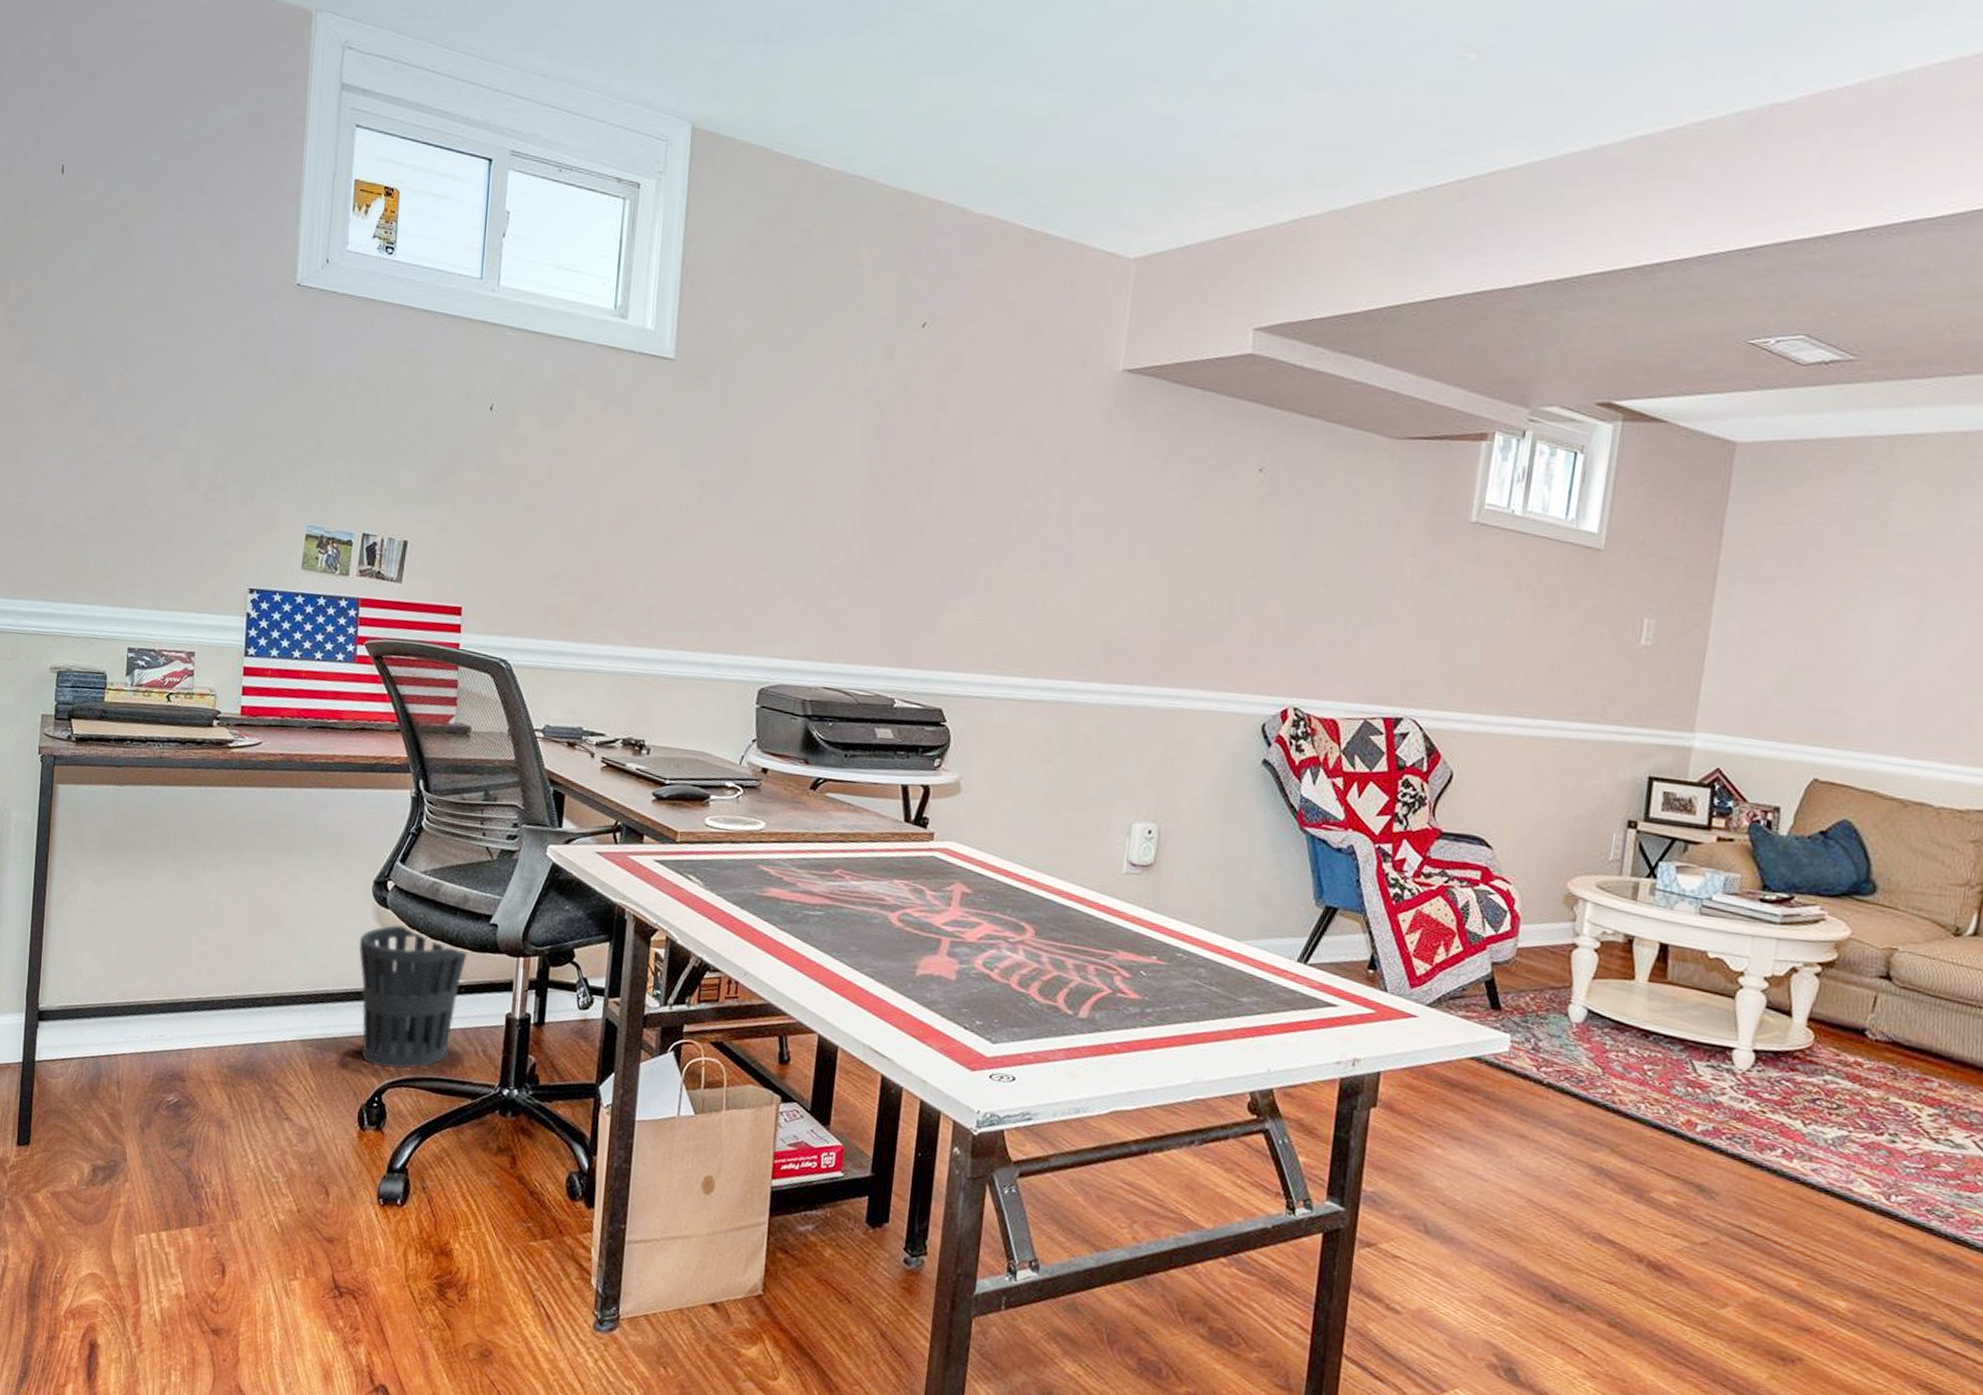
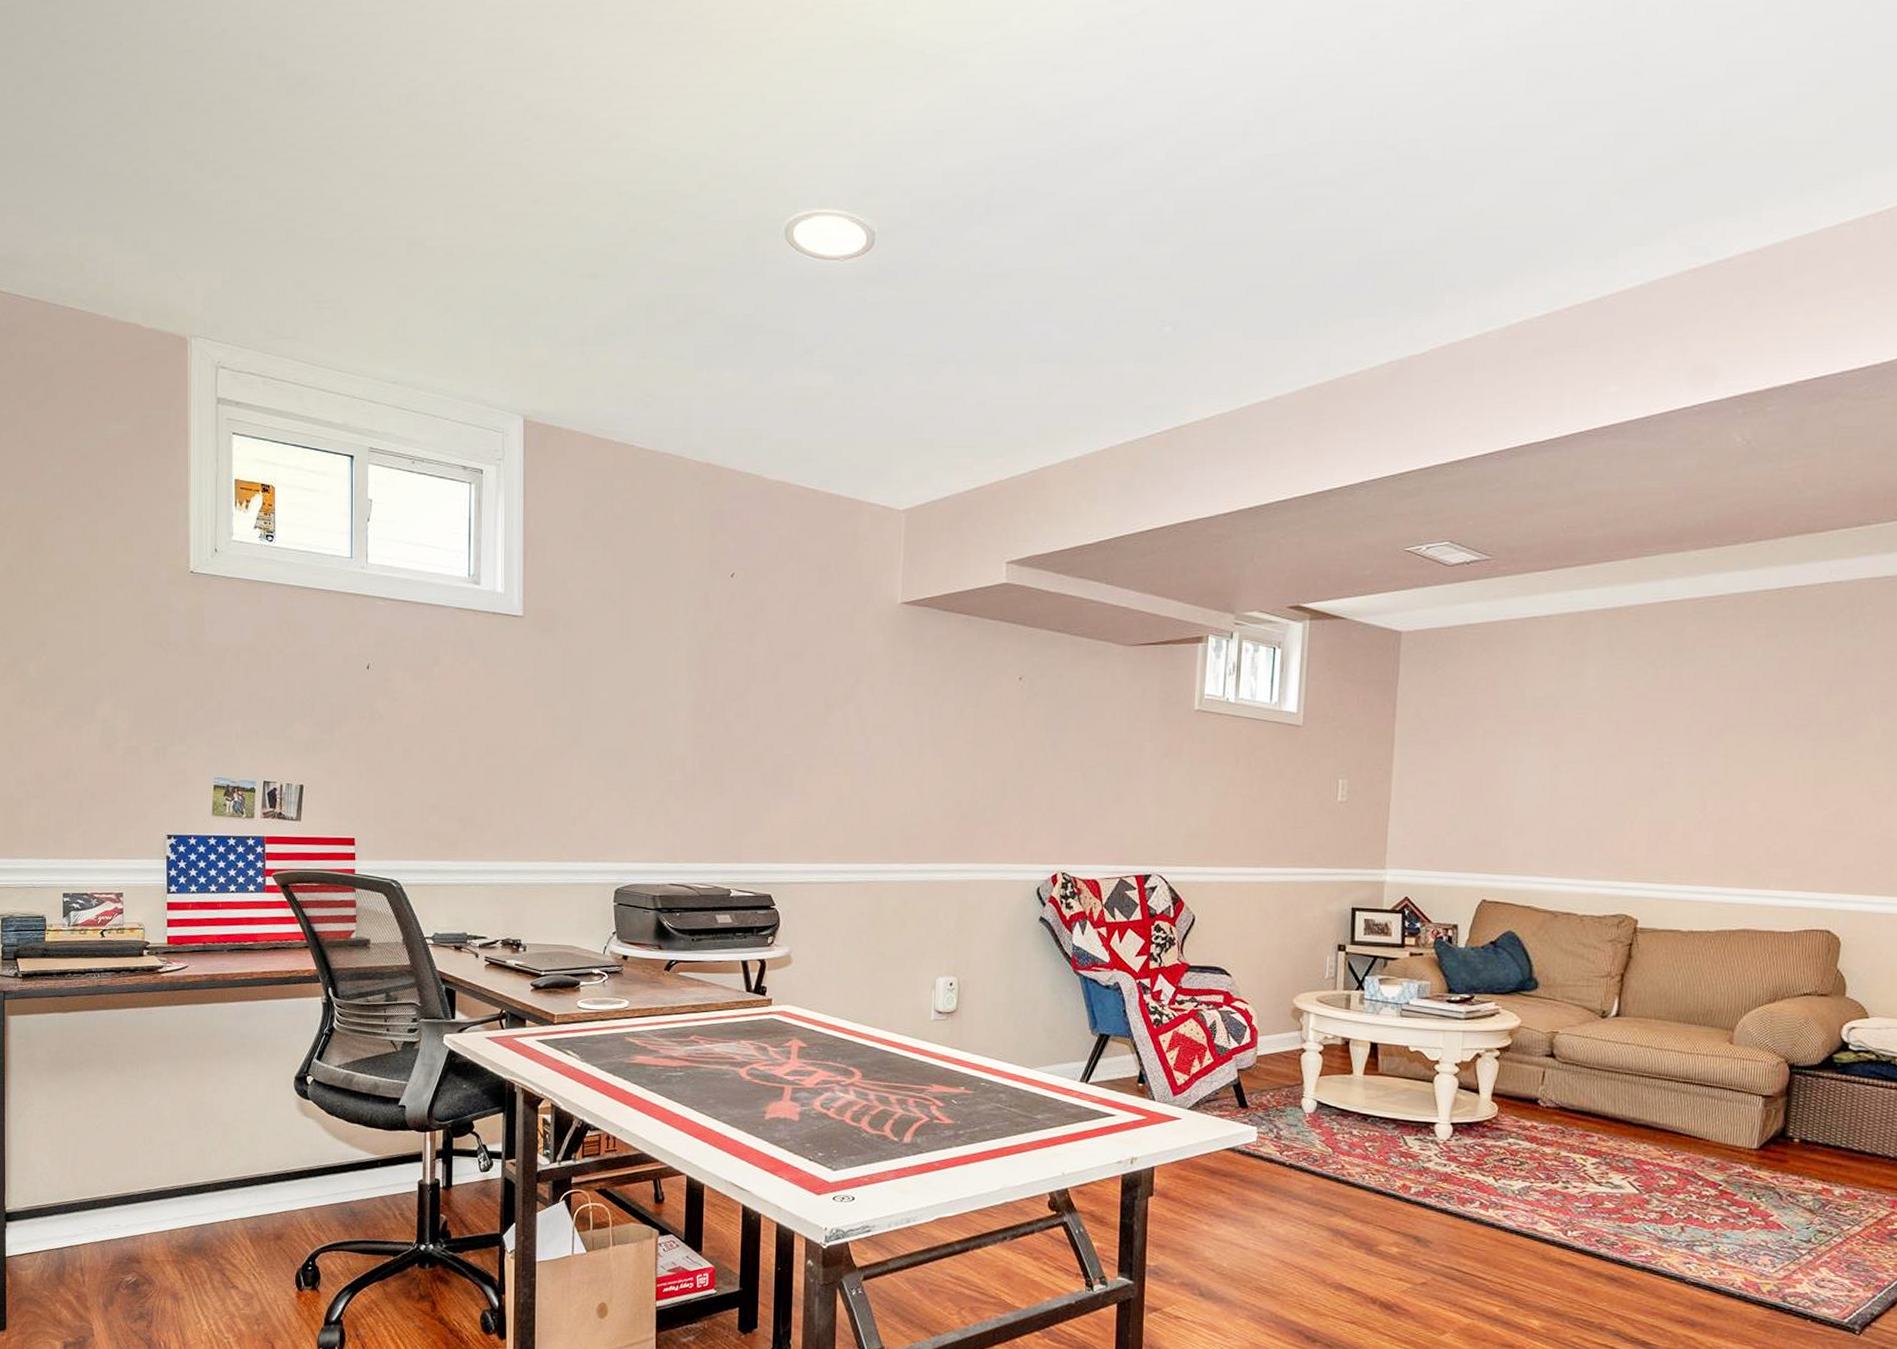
wastebasket: present [359,924,468,1069] -> none [286,1112,381,1236]

